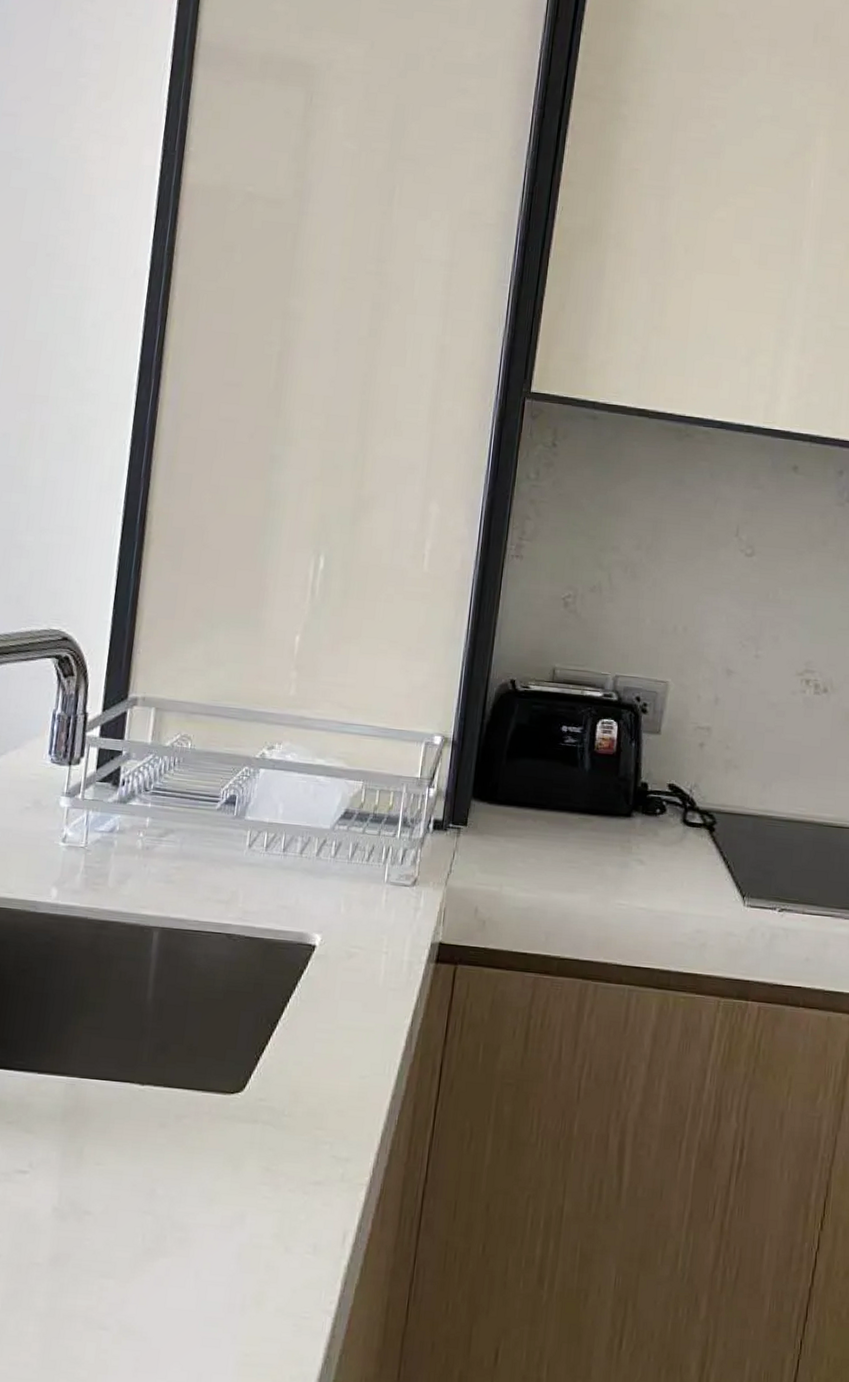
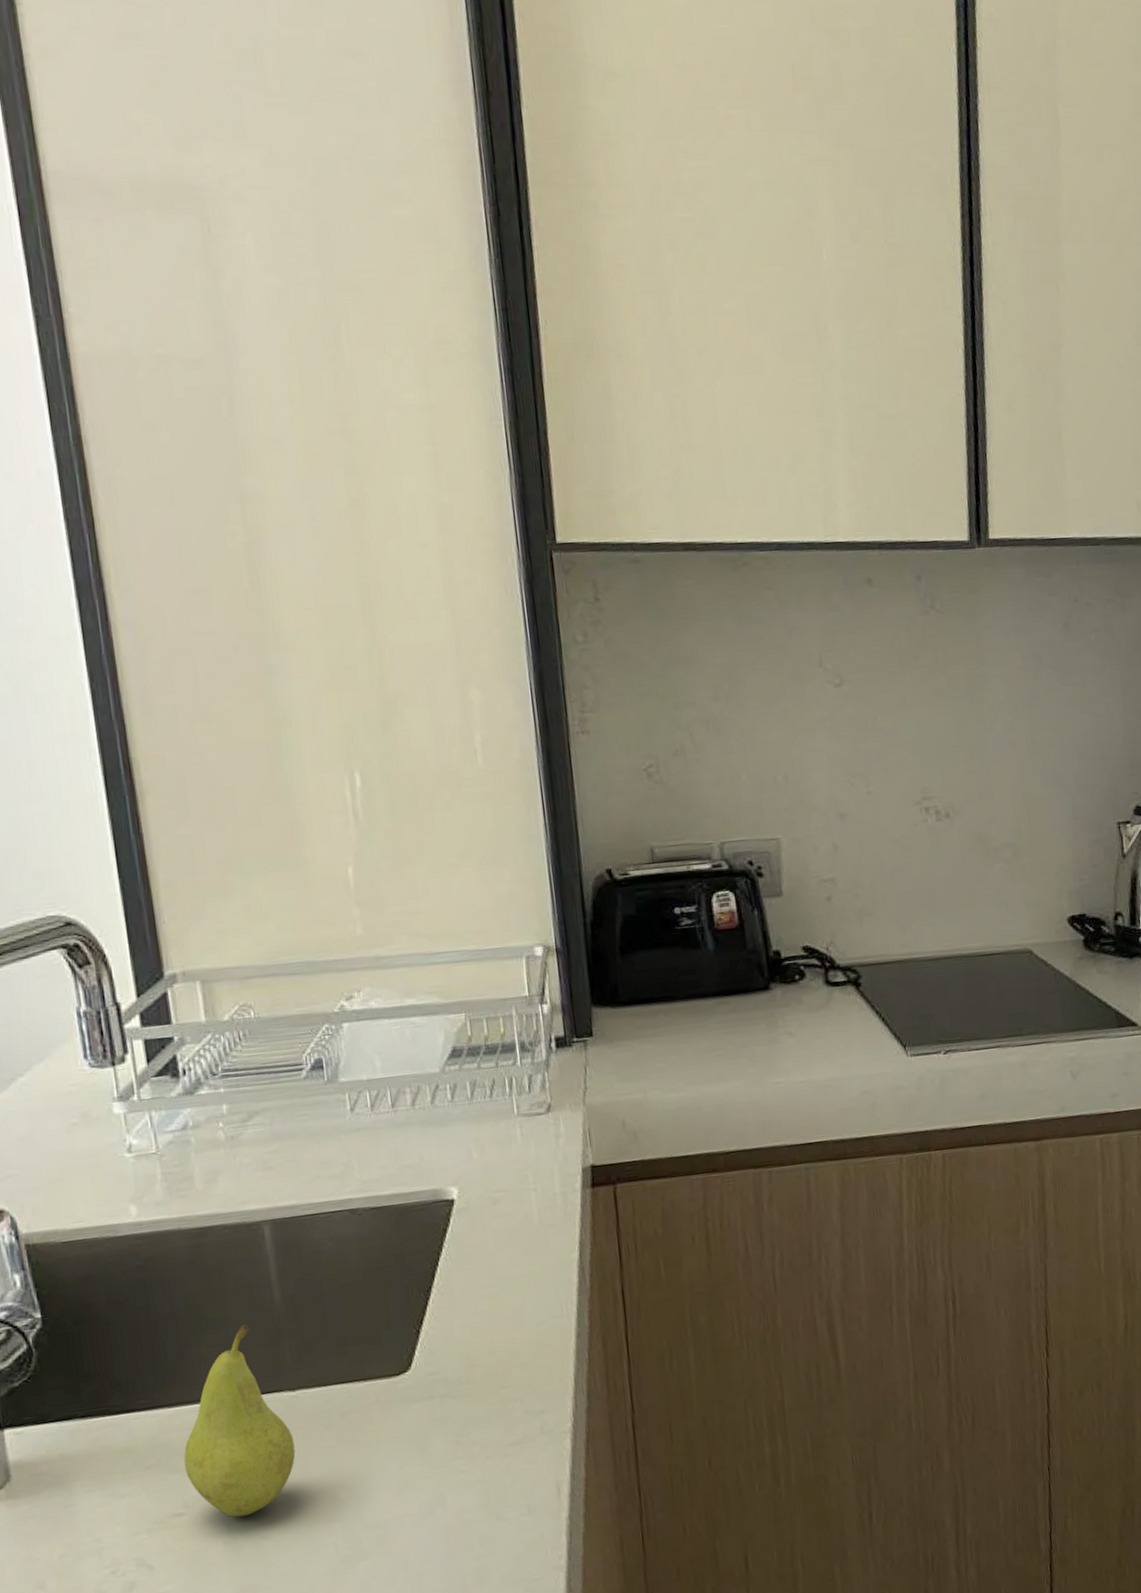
fruit: none [38,1015,133,1188] -> present [184,1325,296,1517]

